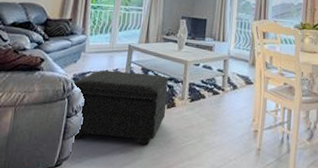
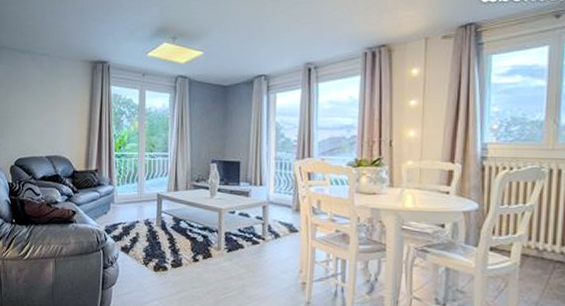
footstool: present [71,70,168,146] -> none [104,221,202,297]

